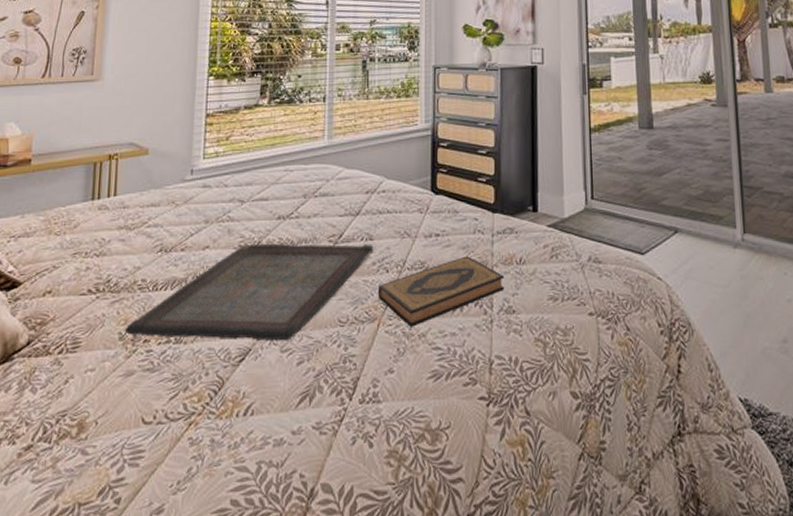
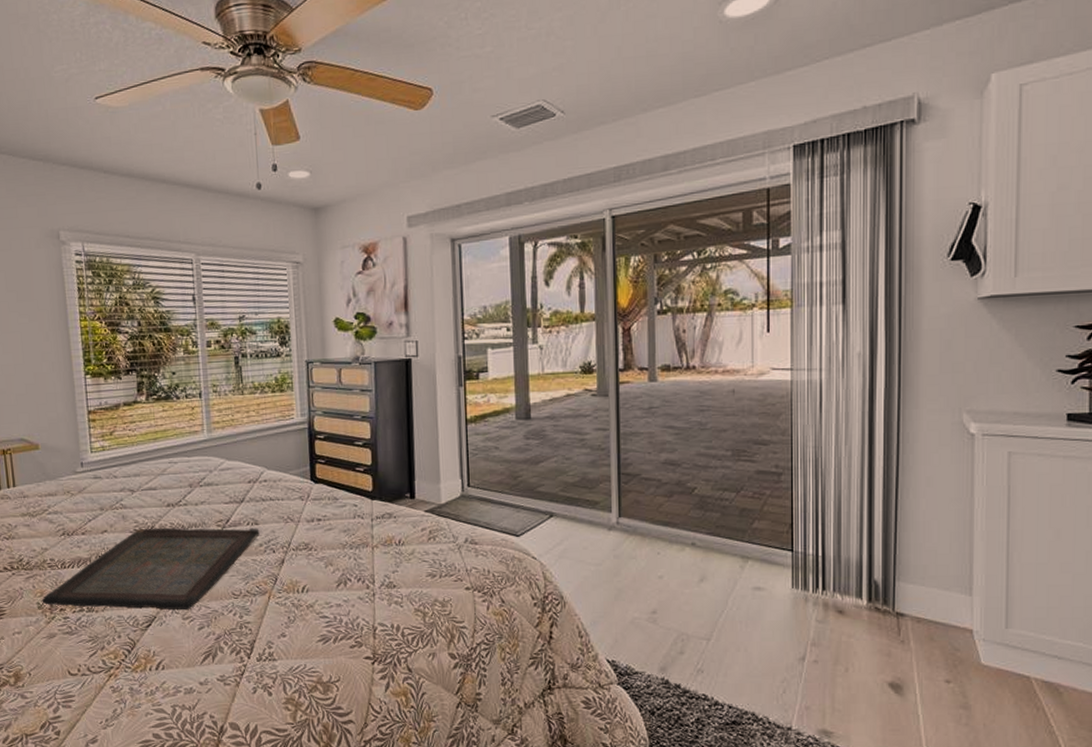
hardback book: present [377,256,505,327] -> none [266,538,386,599]

